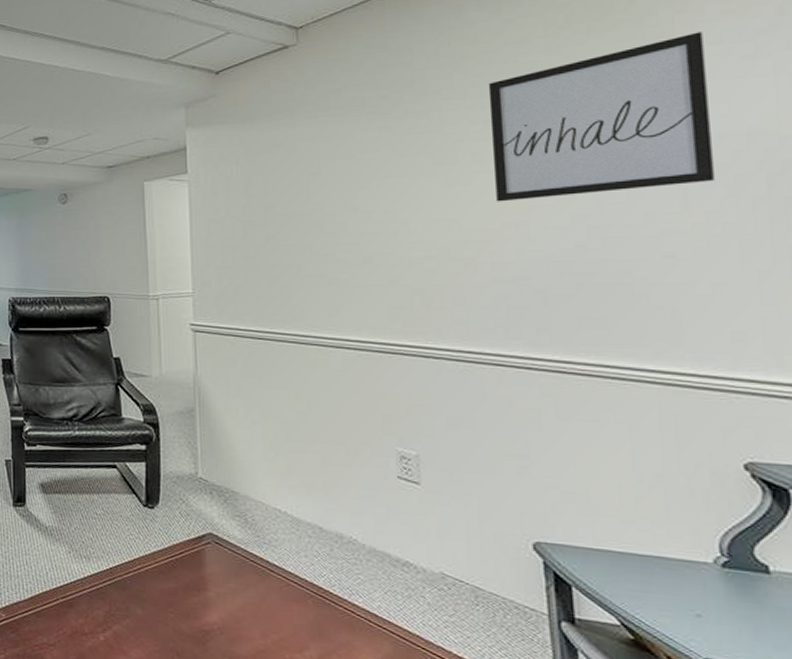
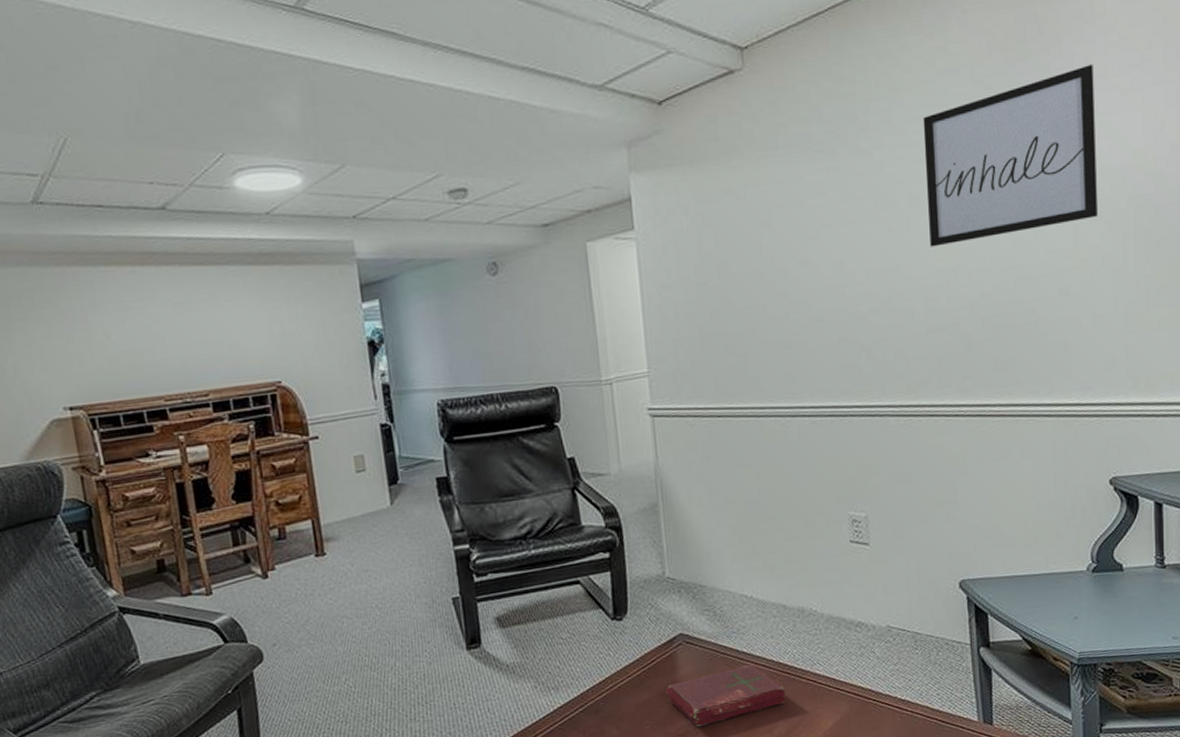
book: none [192,578,319,629] -> present [666,665,786,727]

